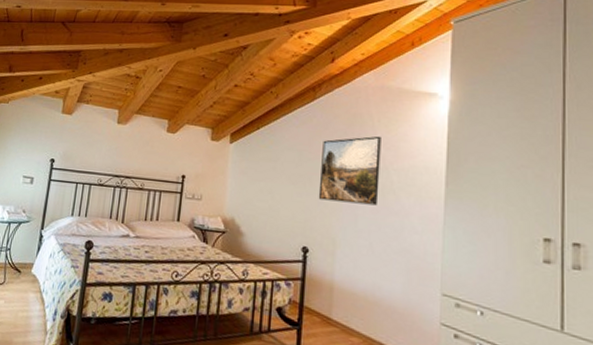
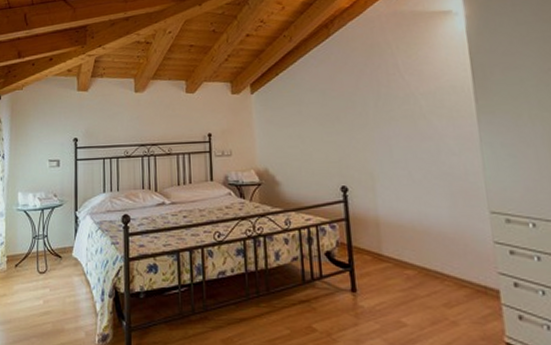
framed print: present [318,136,381,206] -> none [344,62,410,136]

